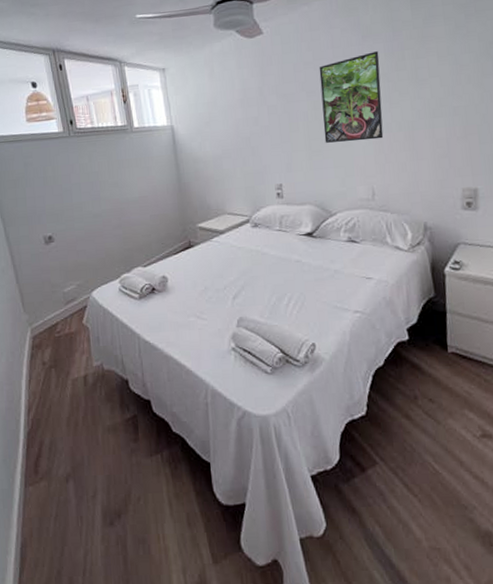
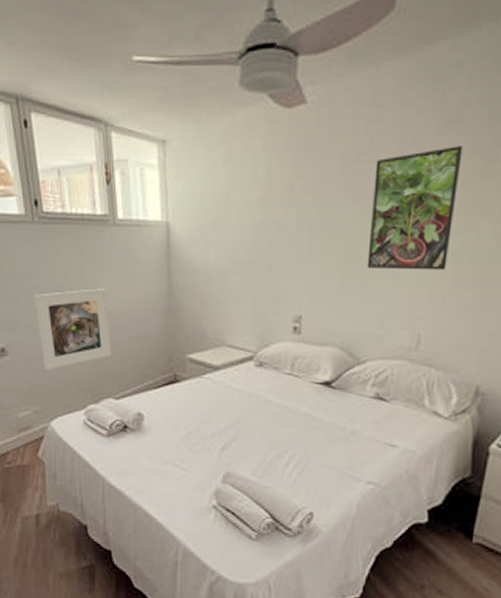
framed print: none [73,180,138,251] -> present [34,288,112,371]

